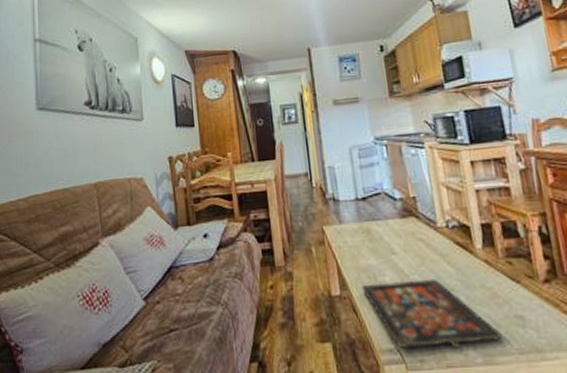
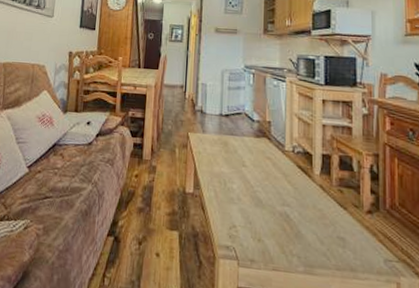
board game: present [362,279,502,348] -> none [212,187,324,255]

